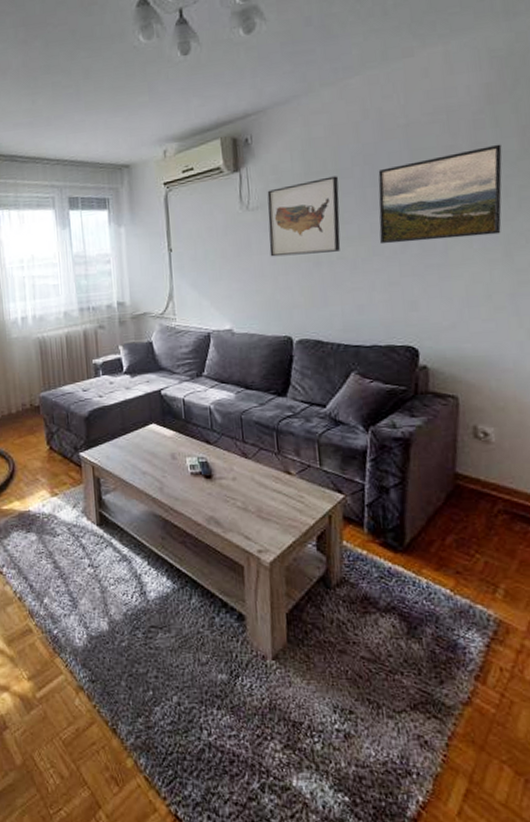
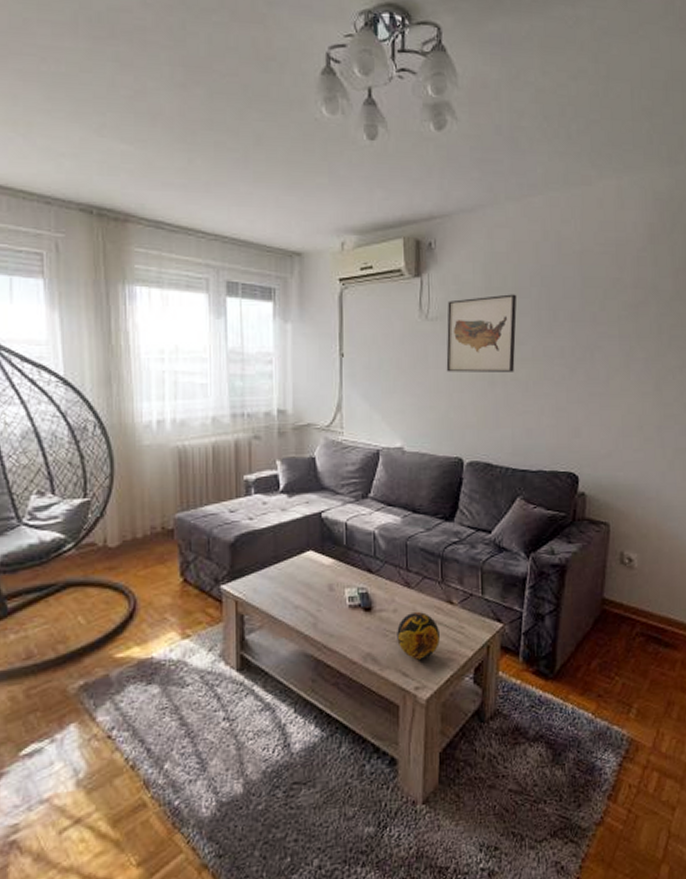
decorative orb: none [237,480,280,525] -> present [397,611,440,660]
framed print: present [378,144,502,244] -> none [550,282,659,369]

